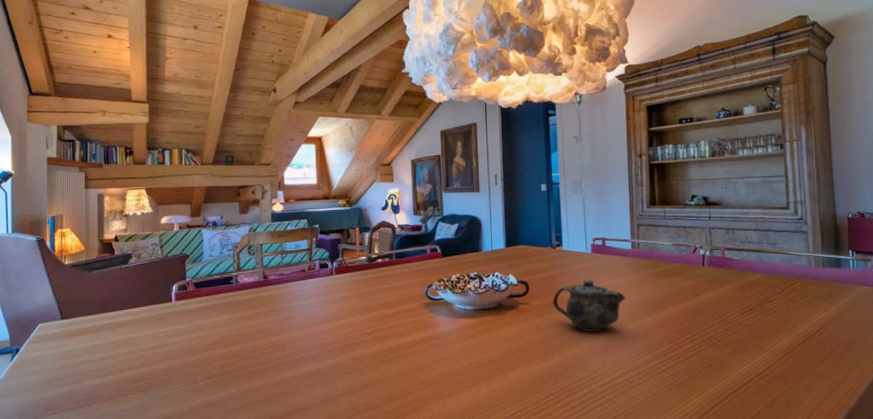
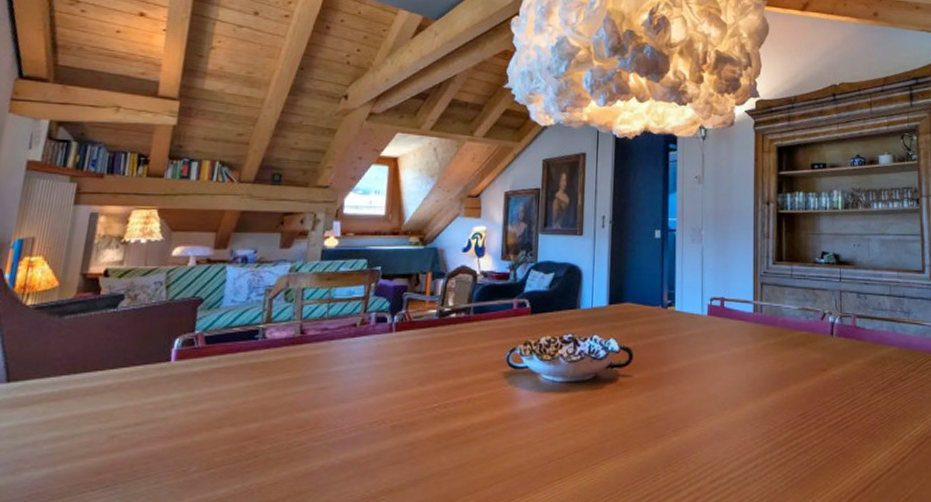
teapot: present [553,278,626,332] -> none [659,347,744,413]

